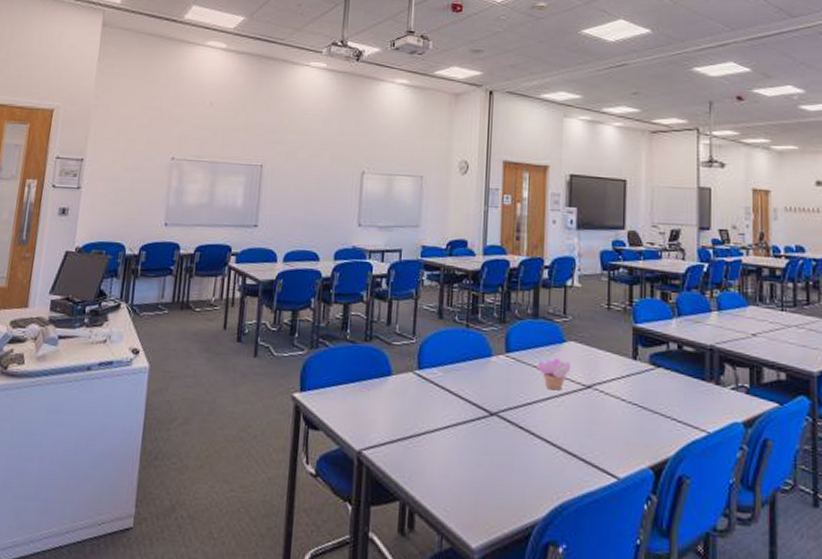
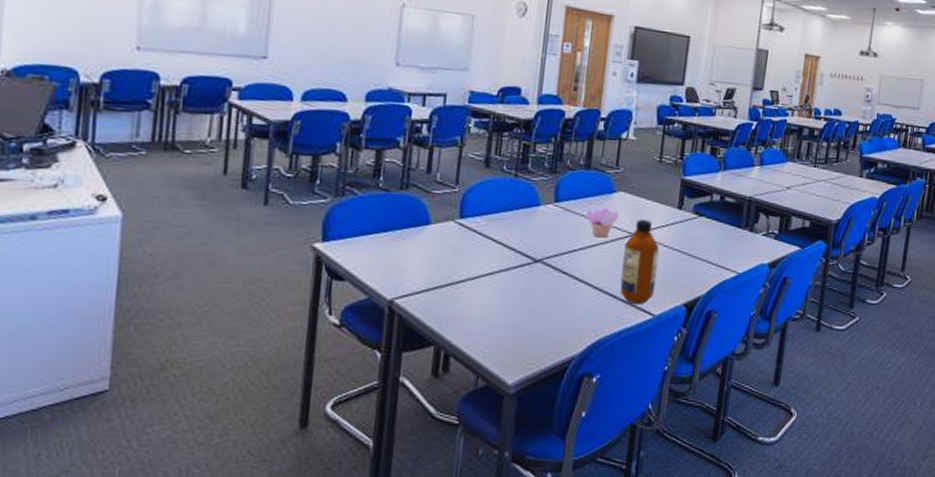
bottle: none [579,370,617,466] -> present [620,219,660,305]

